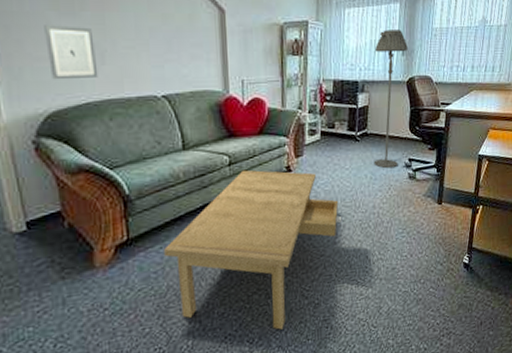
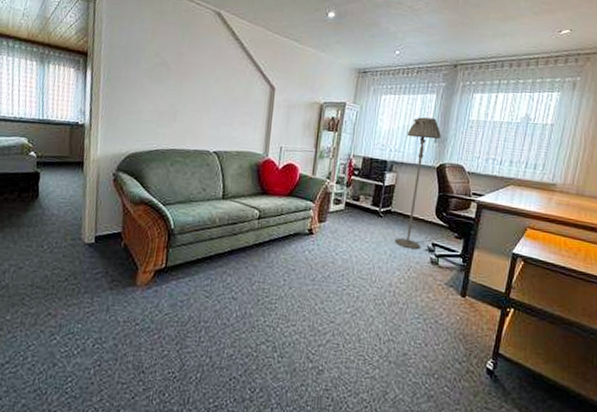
wall art: present [44,25,98,80] -> none [136,88,172,131]
coffee table: present [164,170,341,330] -> none [192,225,355,387]

